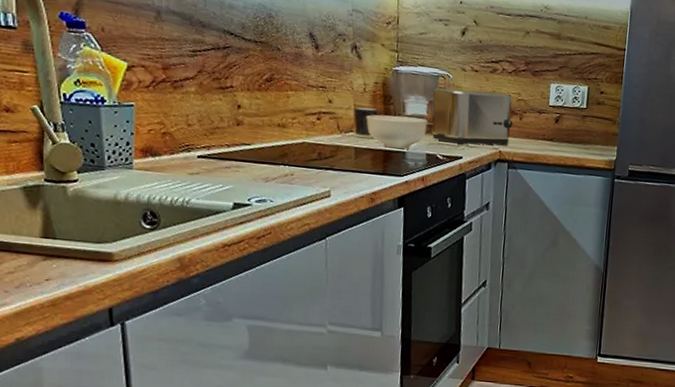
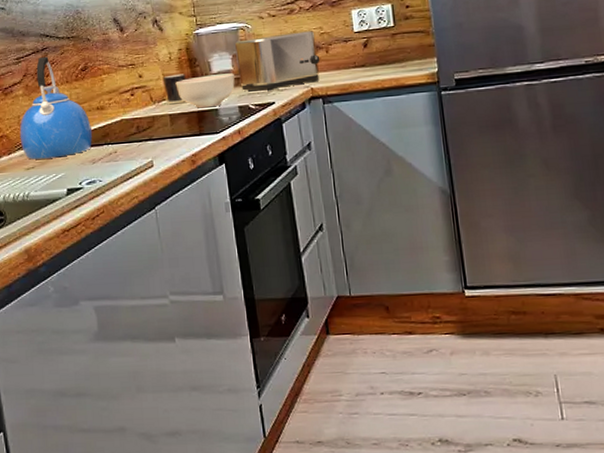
kettle: none [185,55,270,169] -> present [19,56,93,160]

